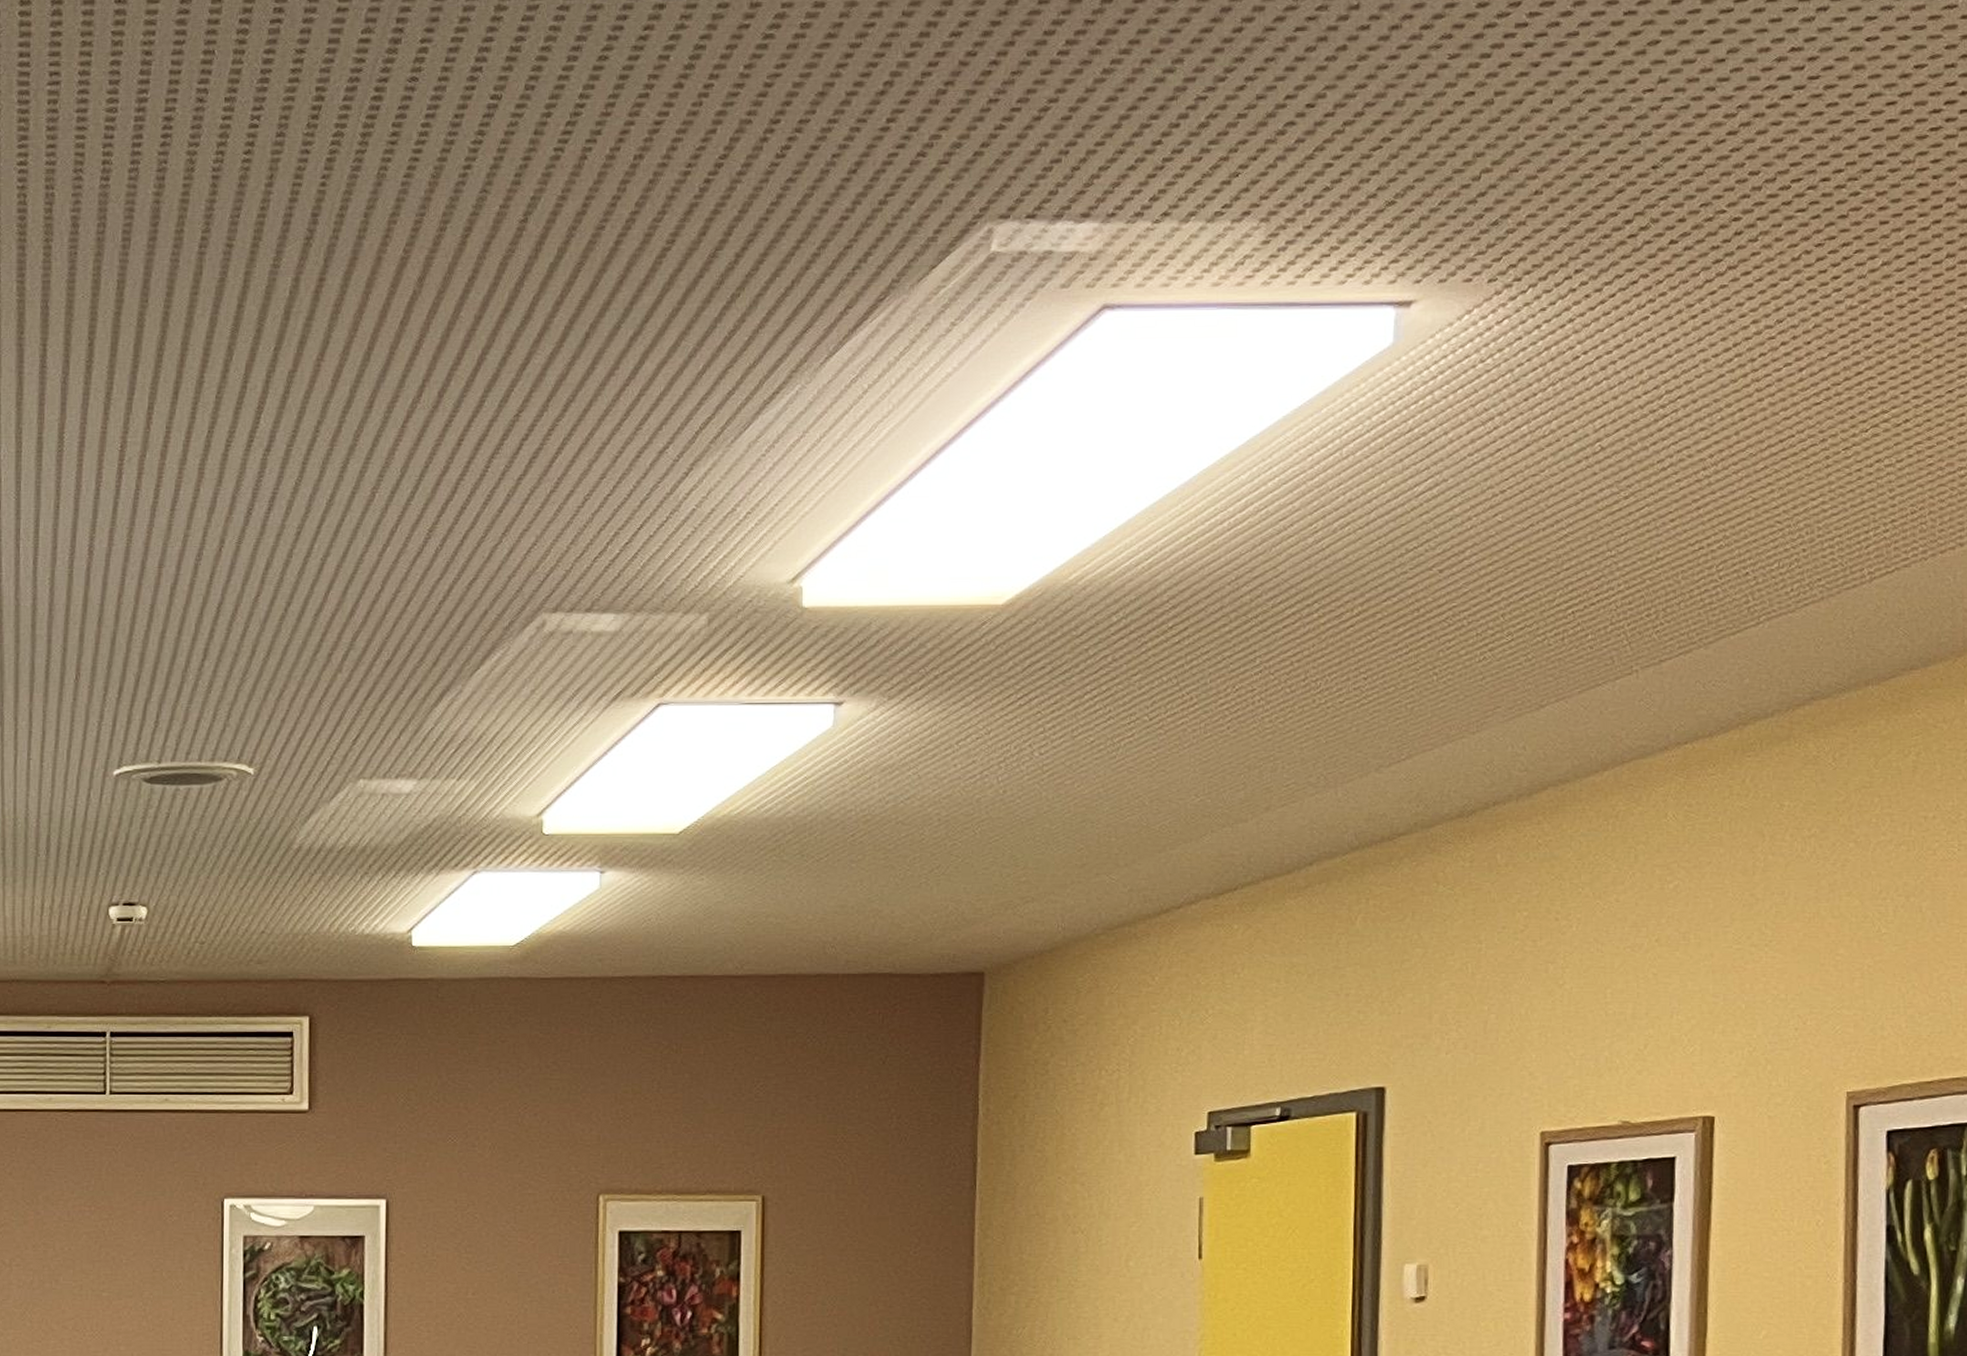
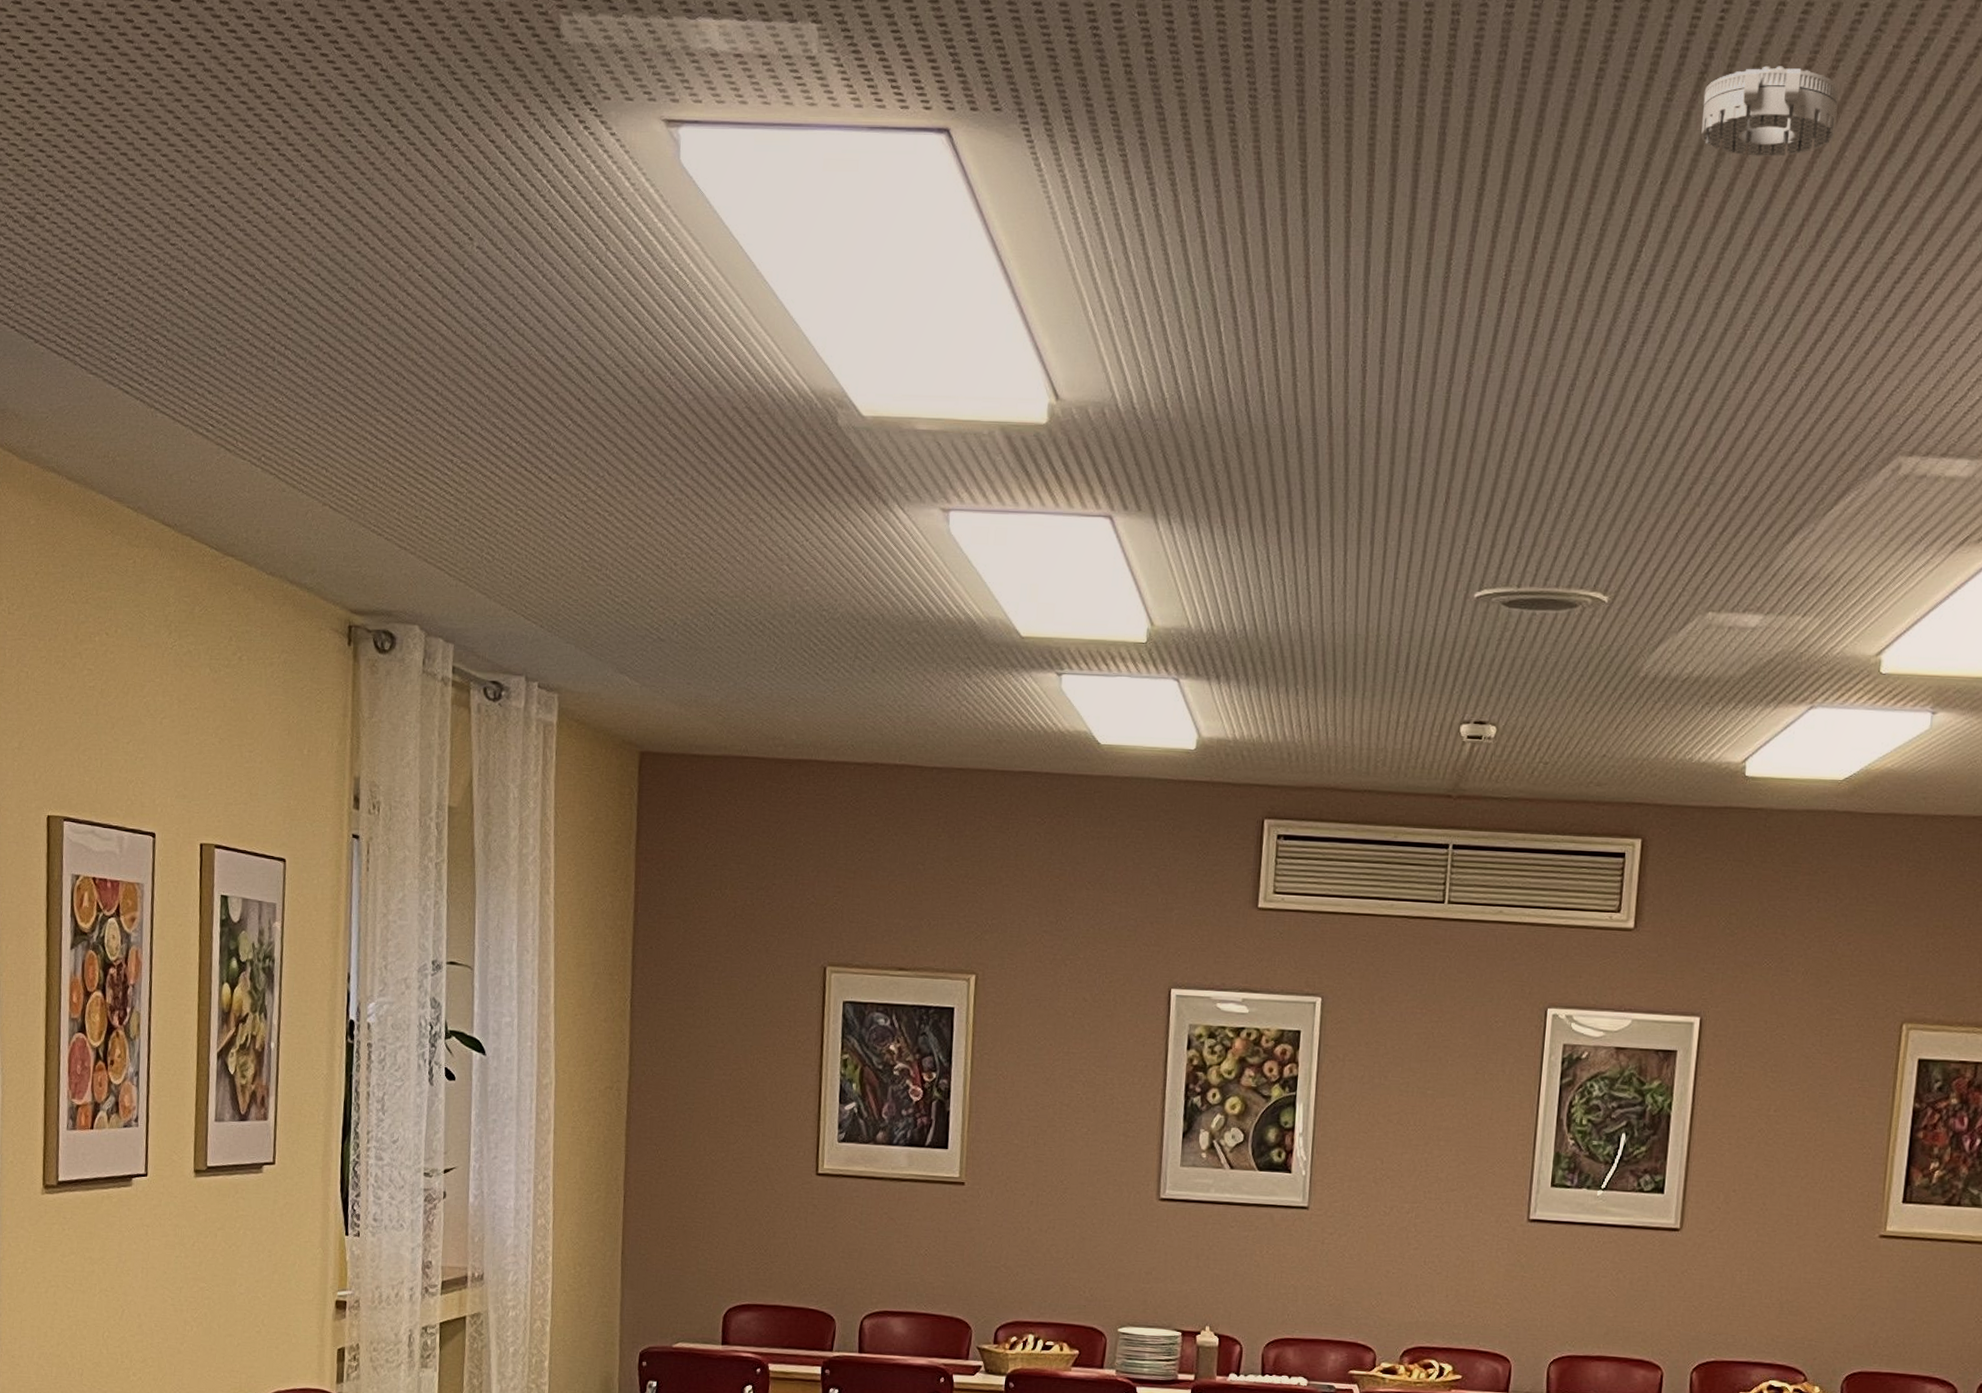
smoke detector: none [311,229,449,319] -> present [1701,66,1839,157]

